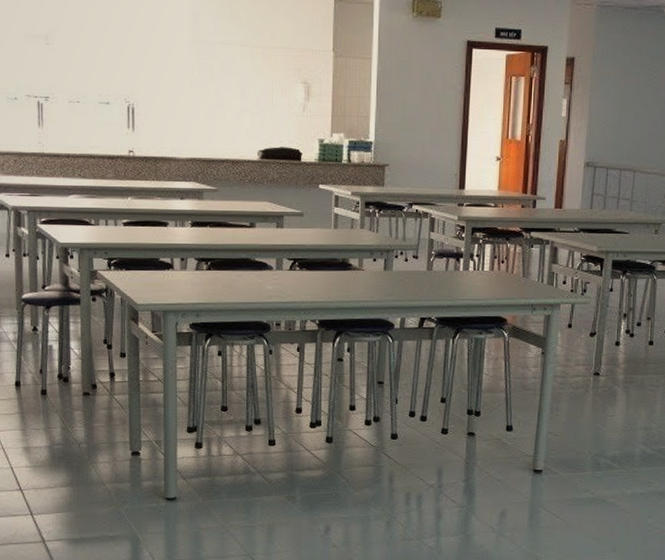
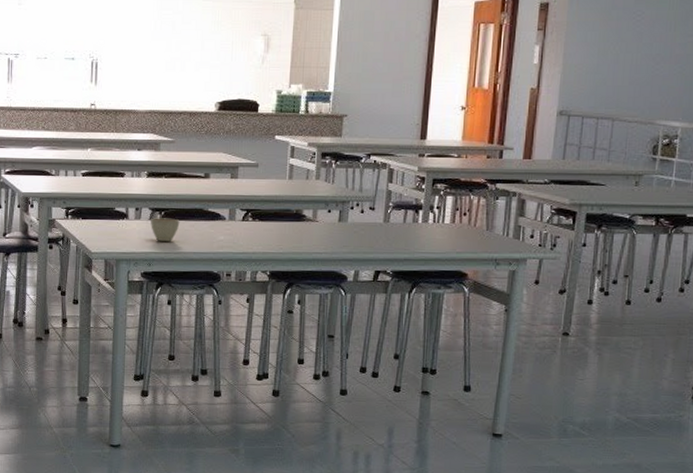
cup: none [197,268,227,292] -> present [151,218,180,241]

